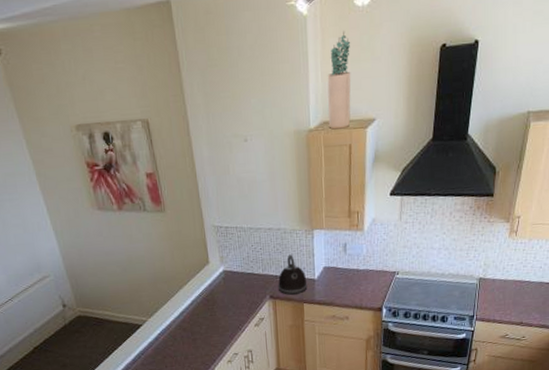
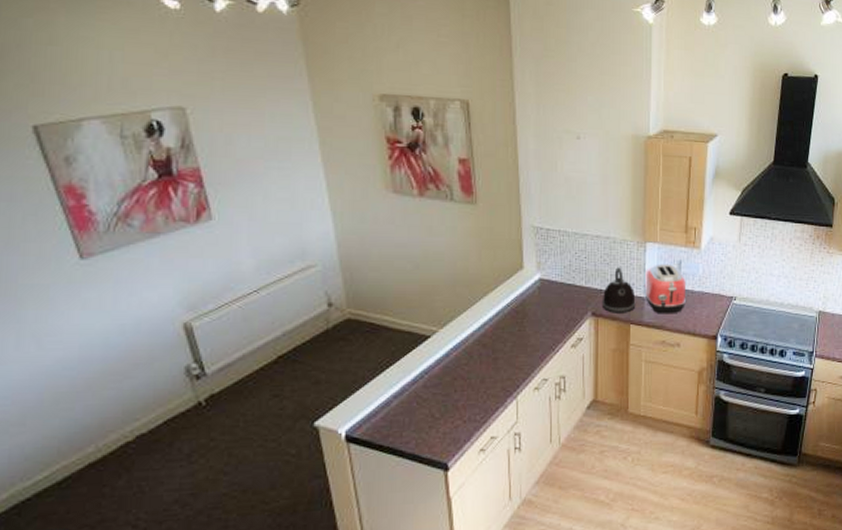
toaster: none [314,247,352,293] -> present [644,263,687,314]
vase: present [327,30,351,130] -> none [669,44,696,140]

